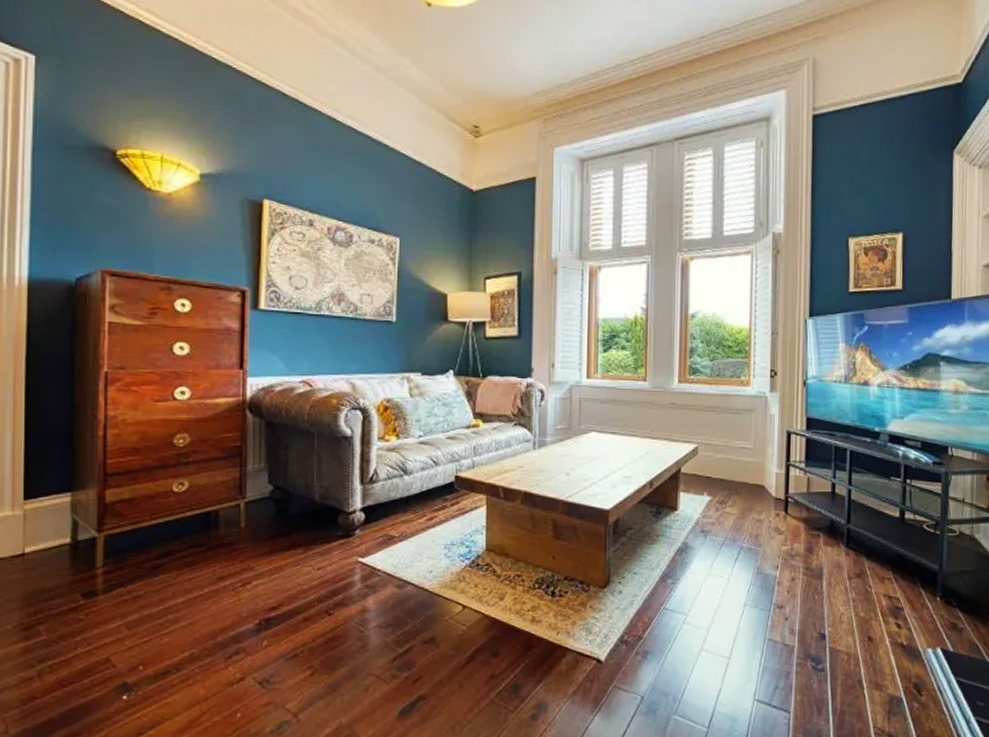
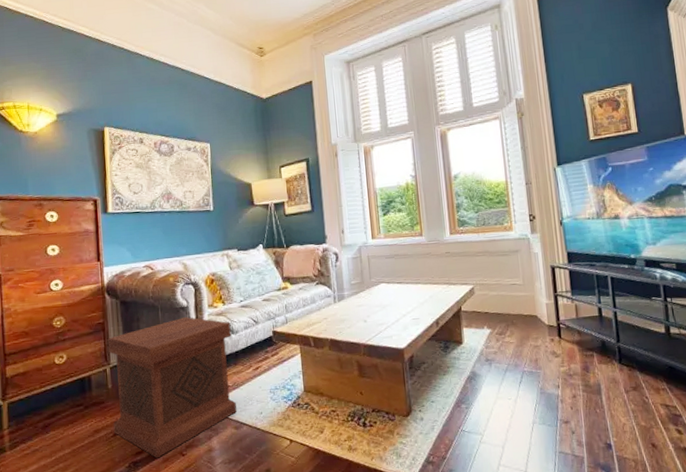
side table: none [242,449,404,616] -> present [108,317,238,458]

